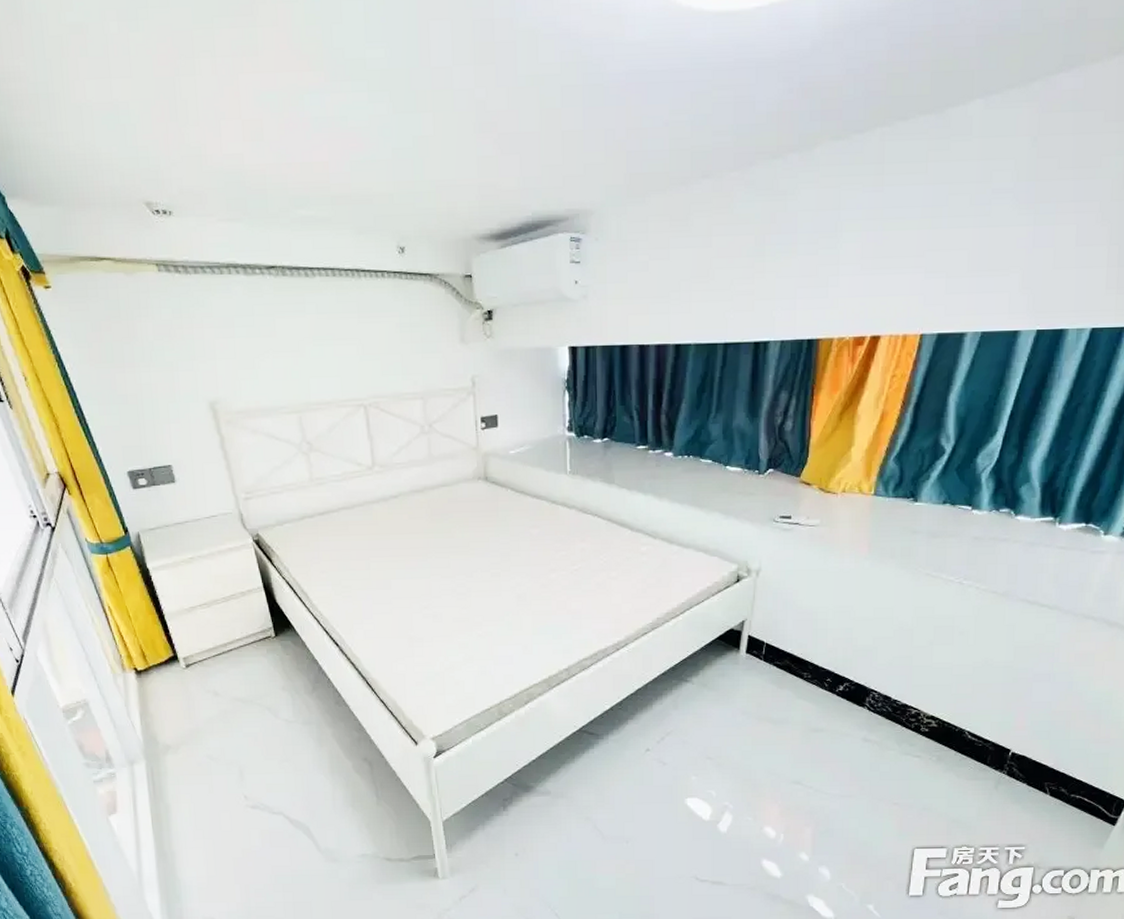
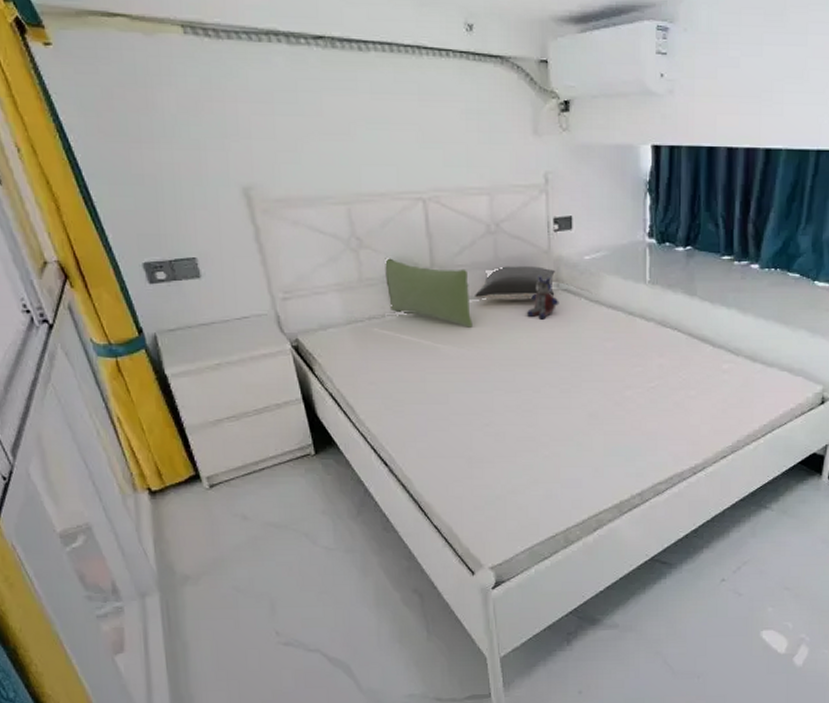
pillow: none [332,459,411,519] -> present [385,258,473,328]
pillow: none [412,462,485,494] -> present [475,266,556,301]
stuffed bear: none [458,469,488,510] -> present [526,275,559,320]

